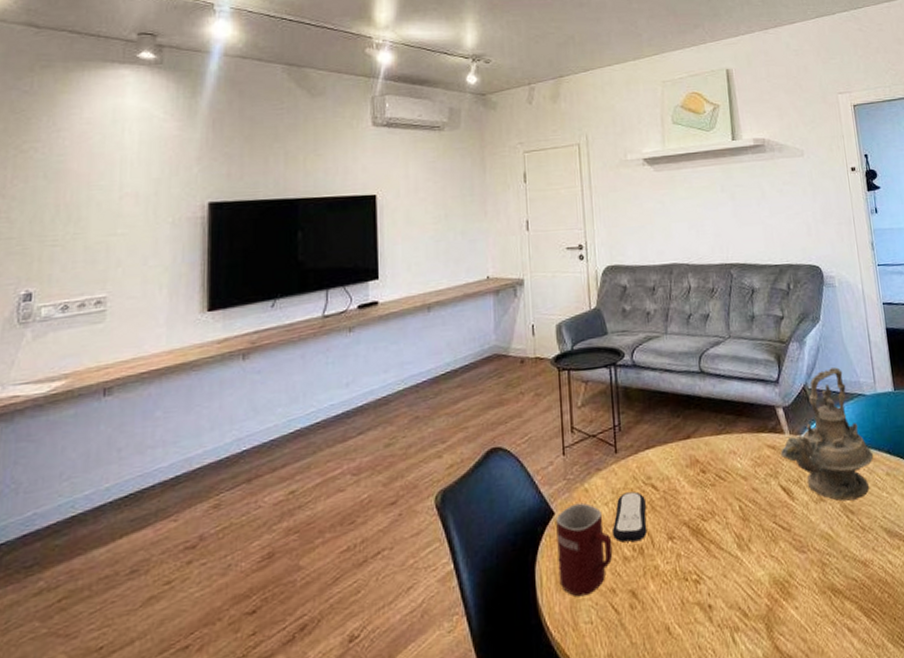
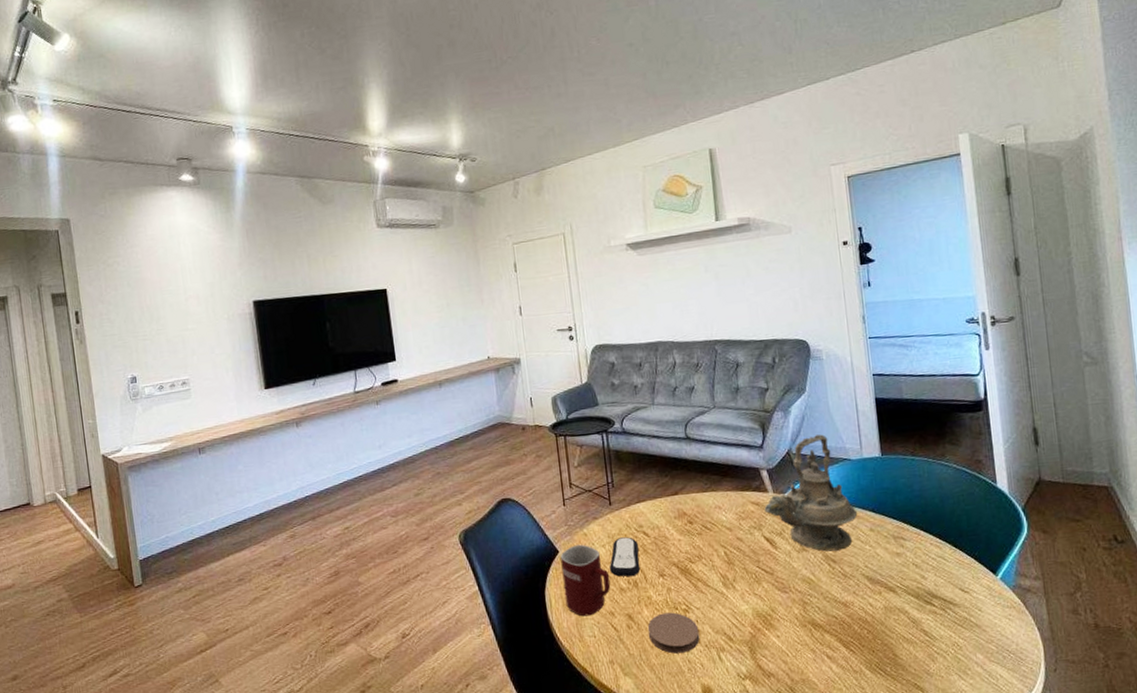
coaster: none [653,584,712,639] -> present [647,612,700,654]

